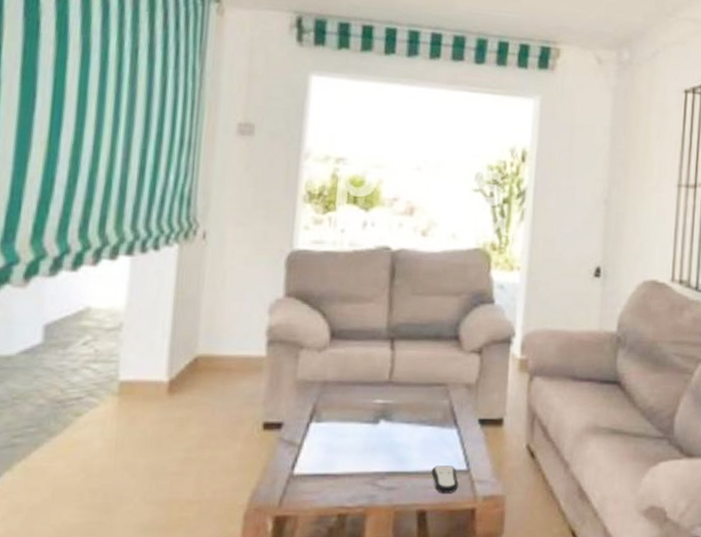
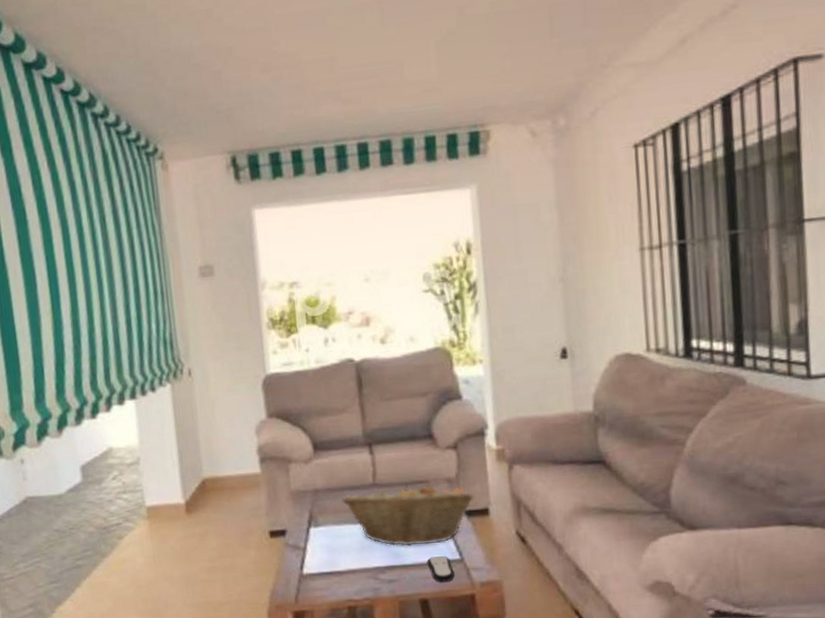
fruit basket: none [350,384,491,453] -> present [341,483,474,547]

